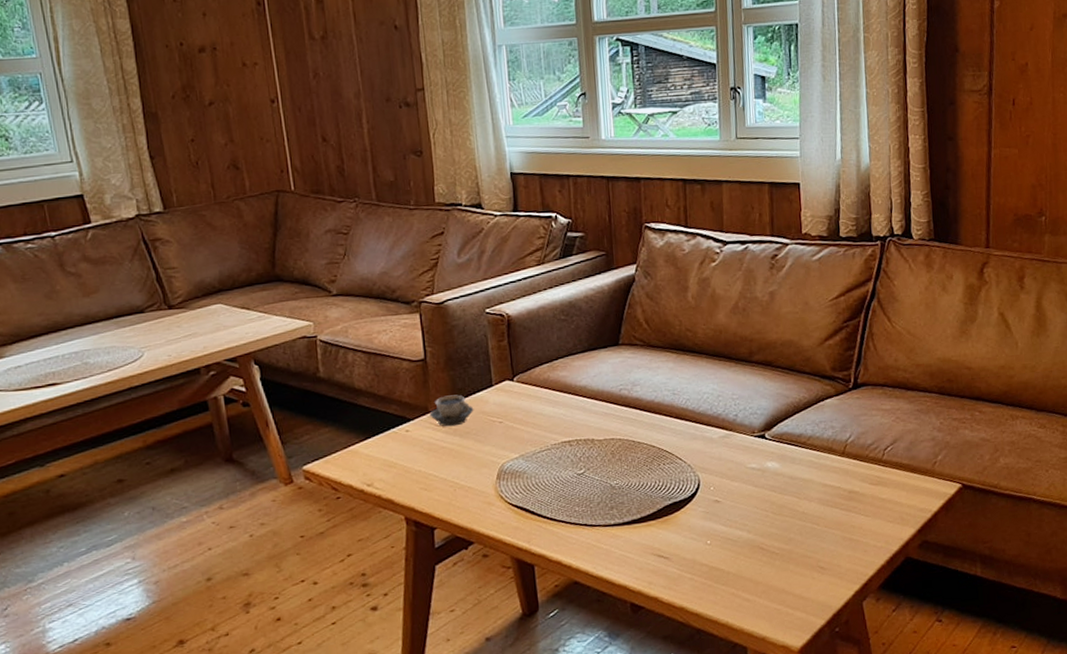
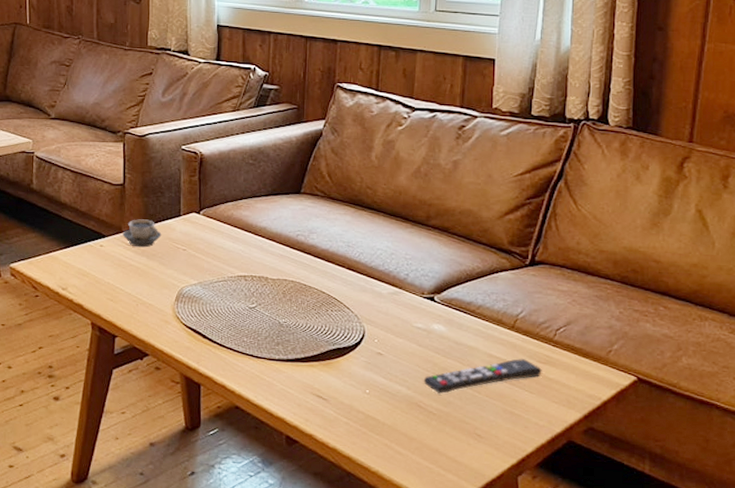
remote control: none [762,483,875,532] -> present [423,359,542,394]

